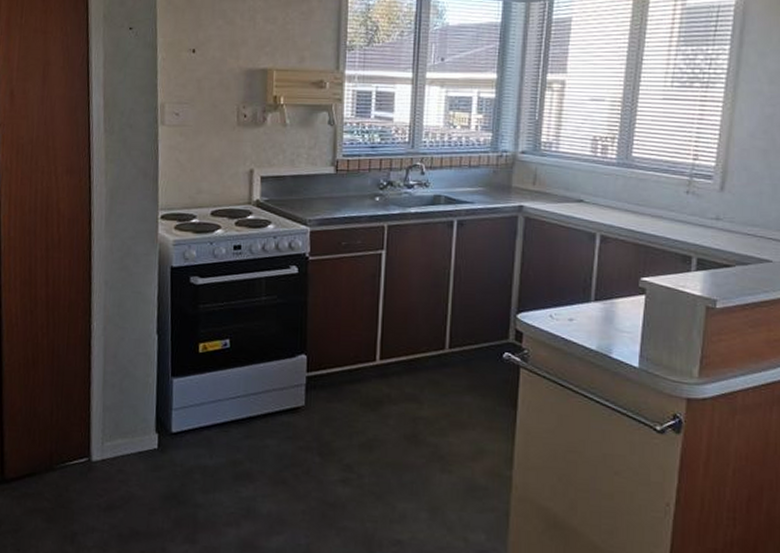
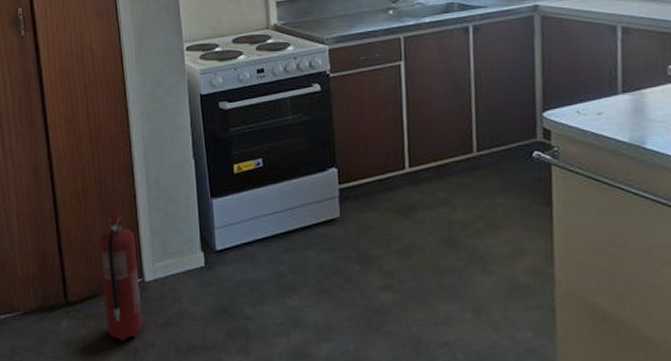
fire extinguisher: none [44,374,85,524] -> present [98,202,142,341]

